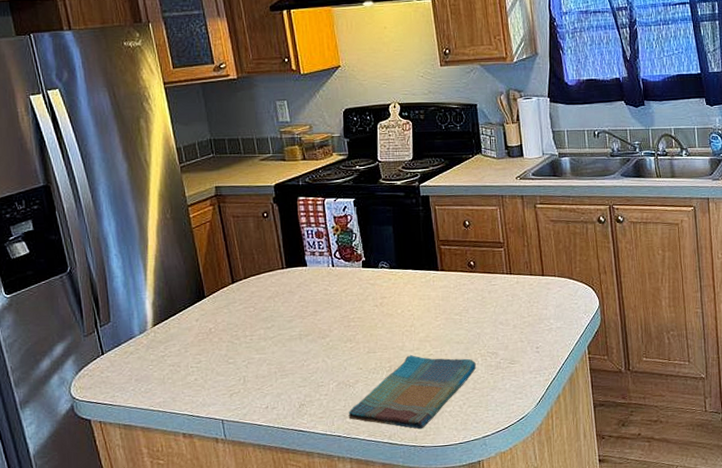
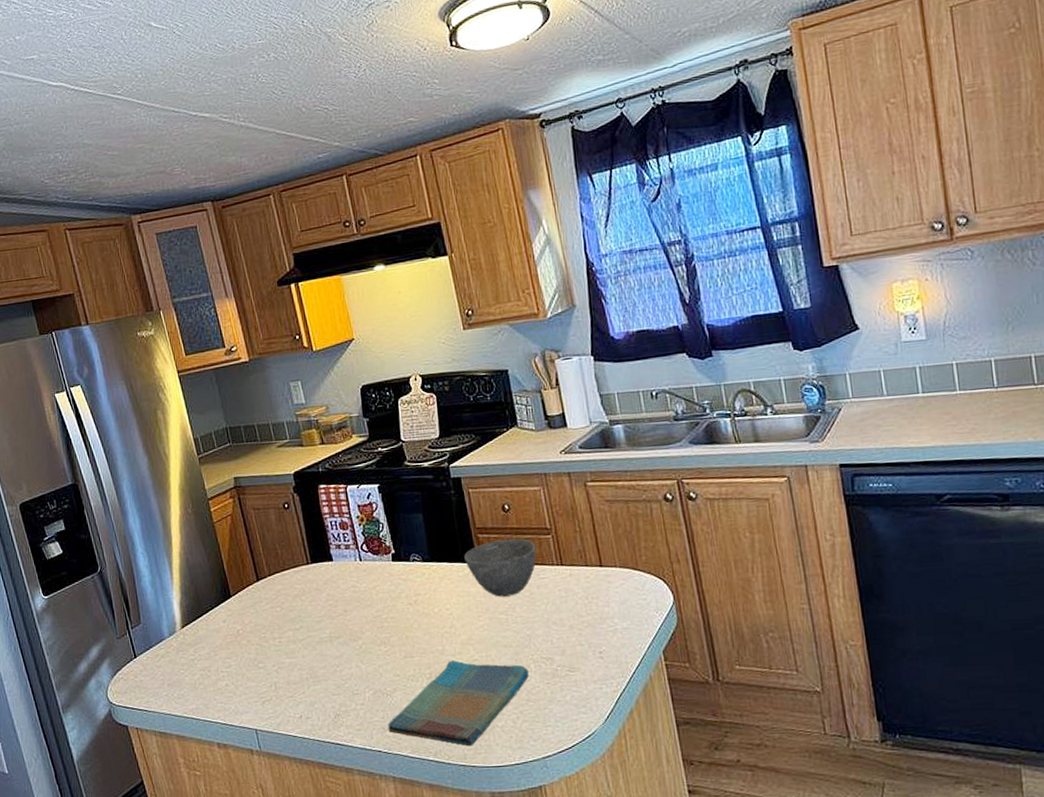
bowl: none [427,250,489,301] -> present [464,538,536,597]

